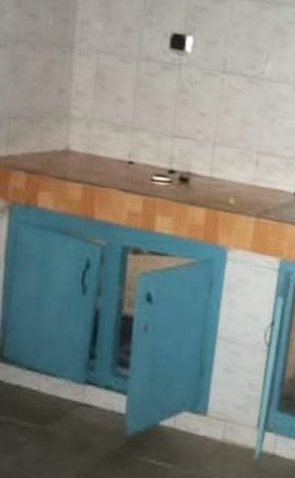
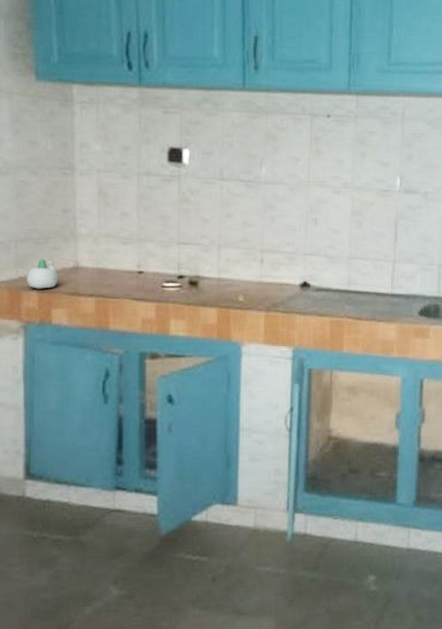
succulent planter: none [15,137,48,170] -> present [26,258,58,289]

